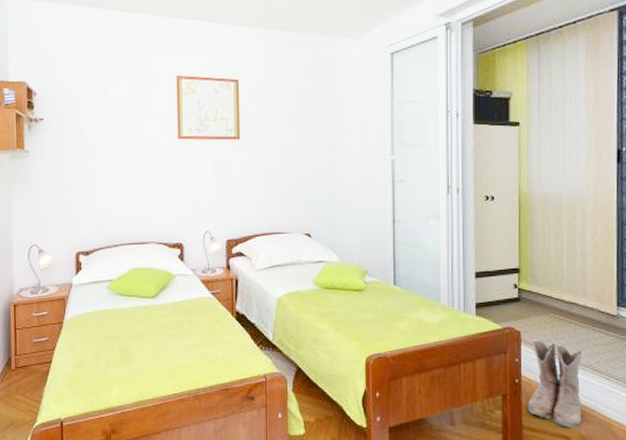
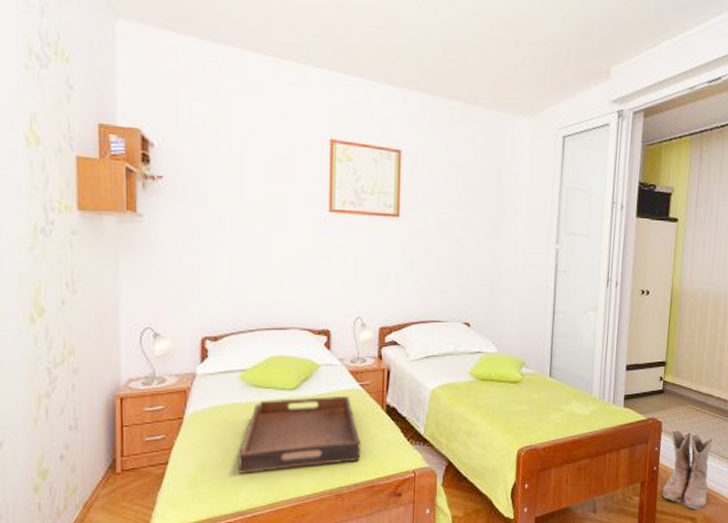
serving tray: none [108,304,215,373] -> present [238,396,361,474]

